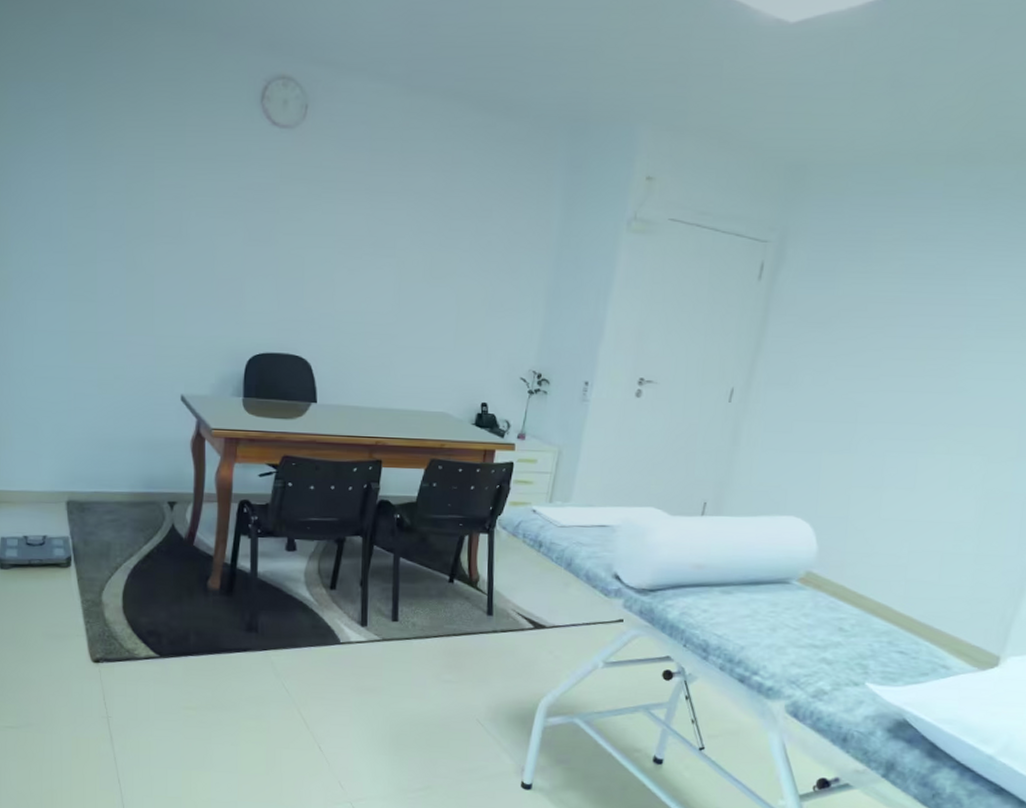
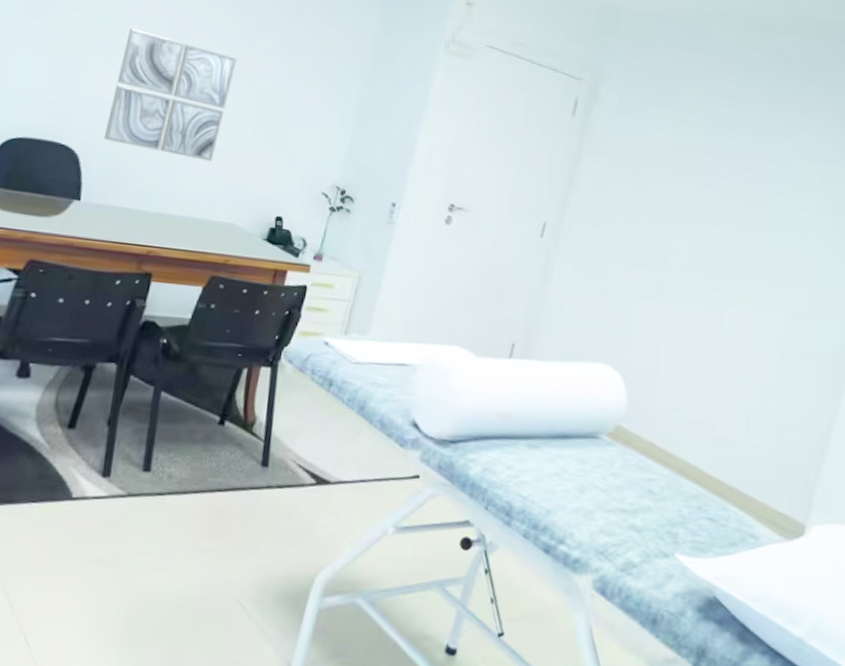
wall art: none [329,244,434,359] -> present [103,27,237,162]

